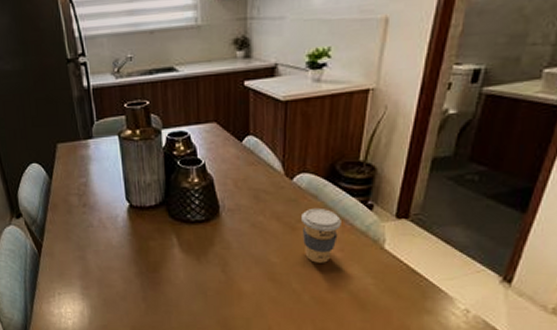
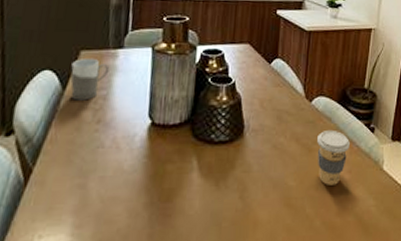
mug: none [52,150,85,188] -> present [70,59,110,101]

